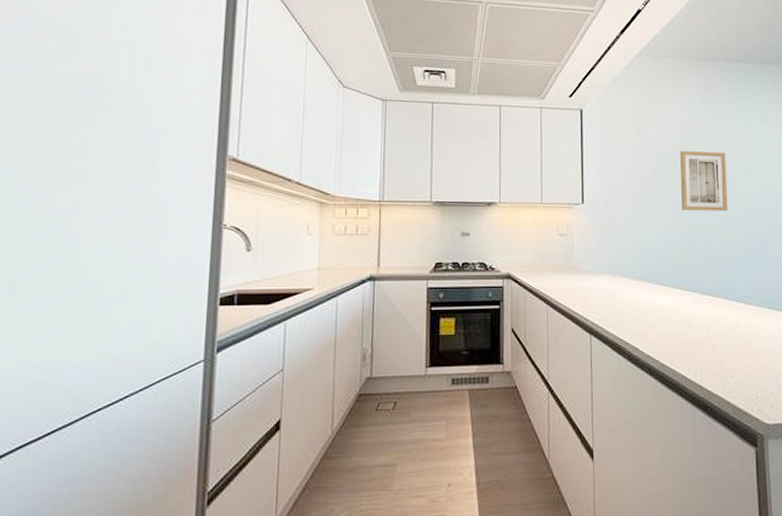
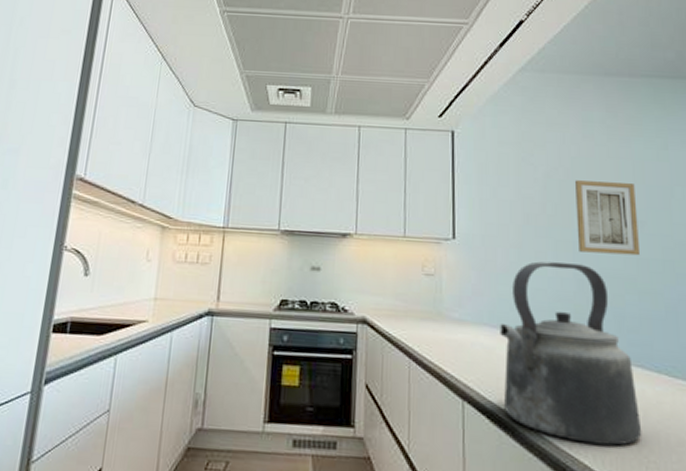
kettle: none [620,219,724,359] -> present [500,261,642,446]

